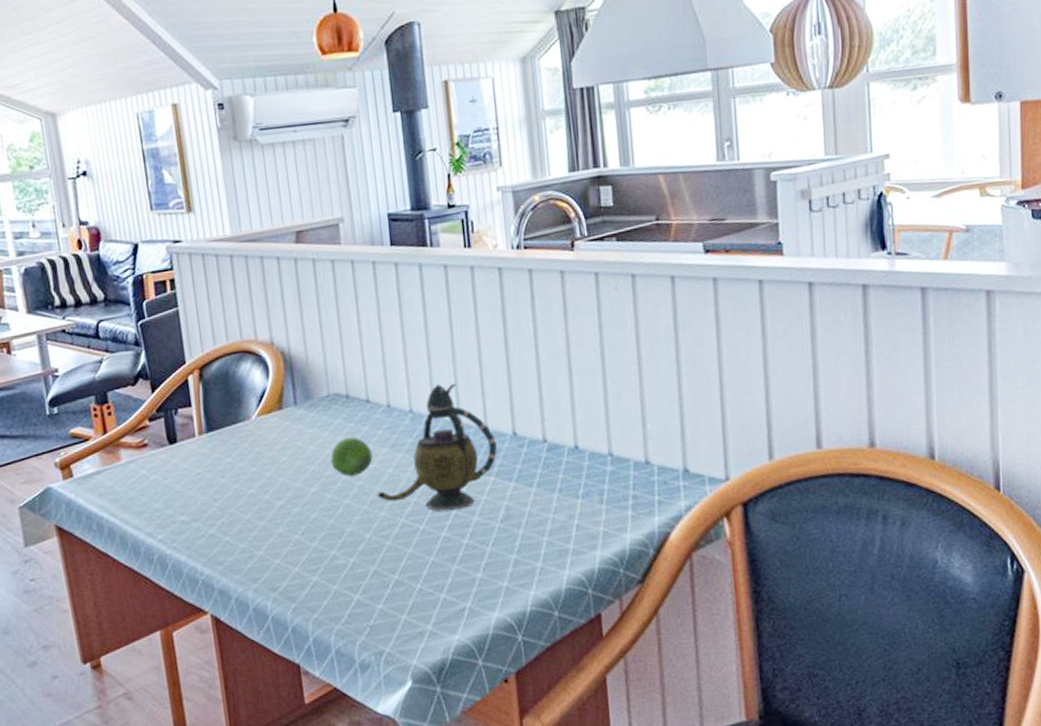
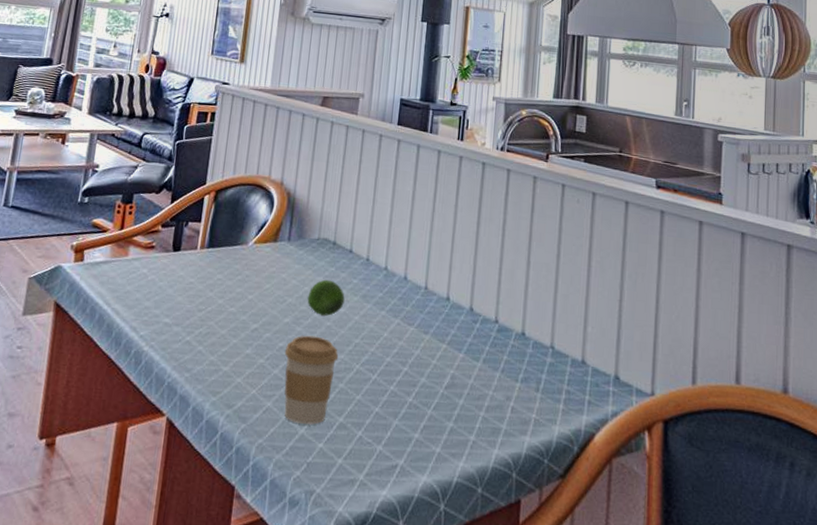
coffee cup: none [319,499,379,591] -> present [284,335,339,425]
teapot: present [377,383,497,511] -> none [340,249,454,368]

